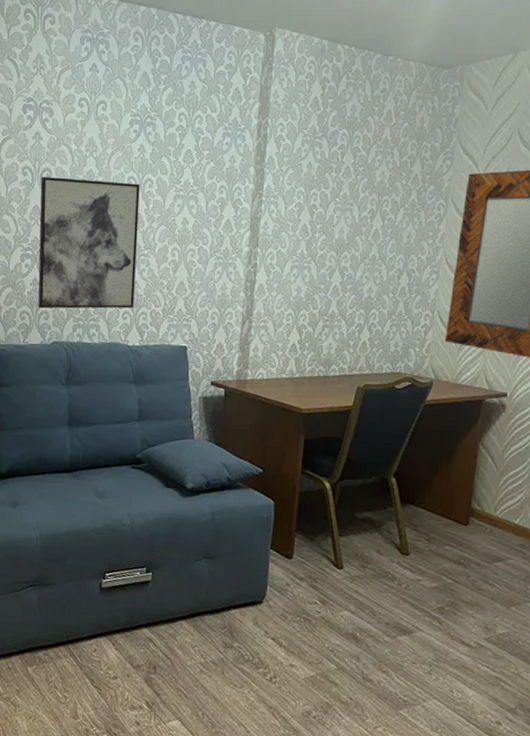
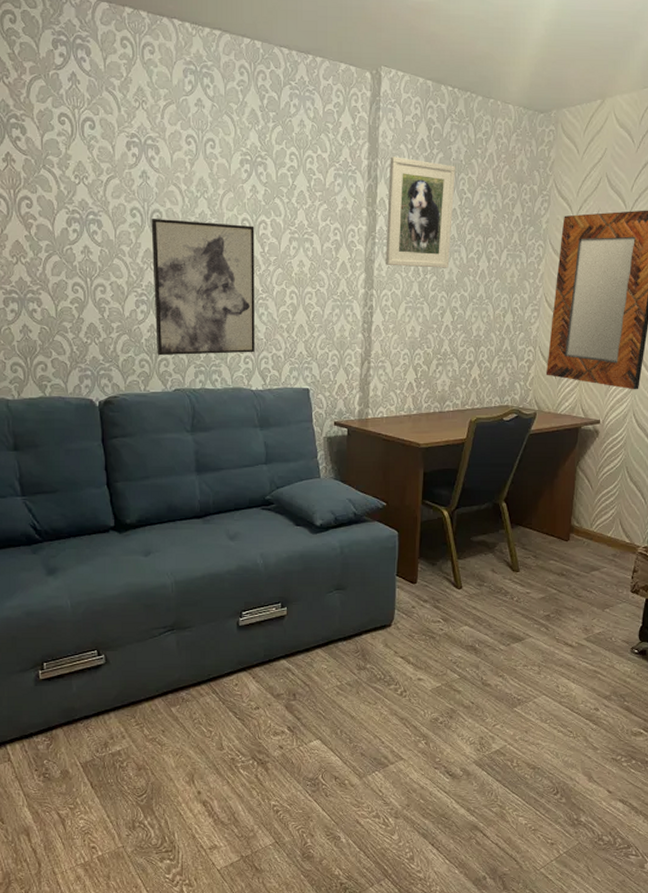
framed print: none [272,115,350,227] -> present [386,156,455,268]

